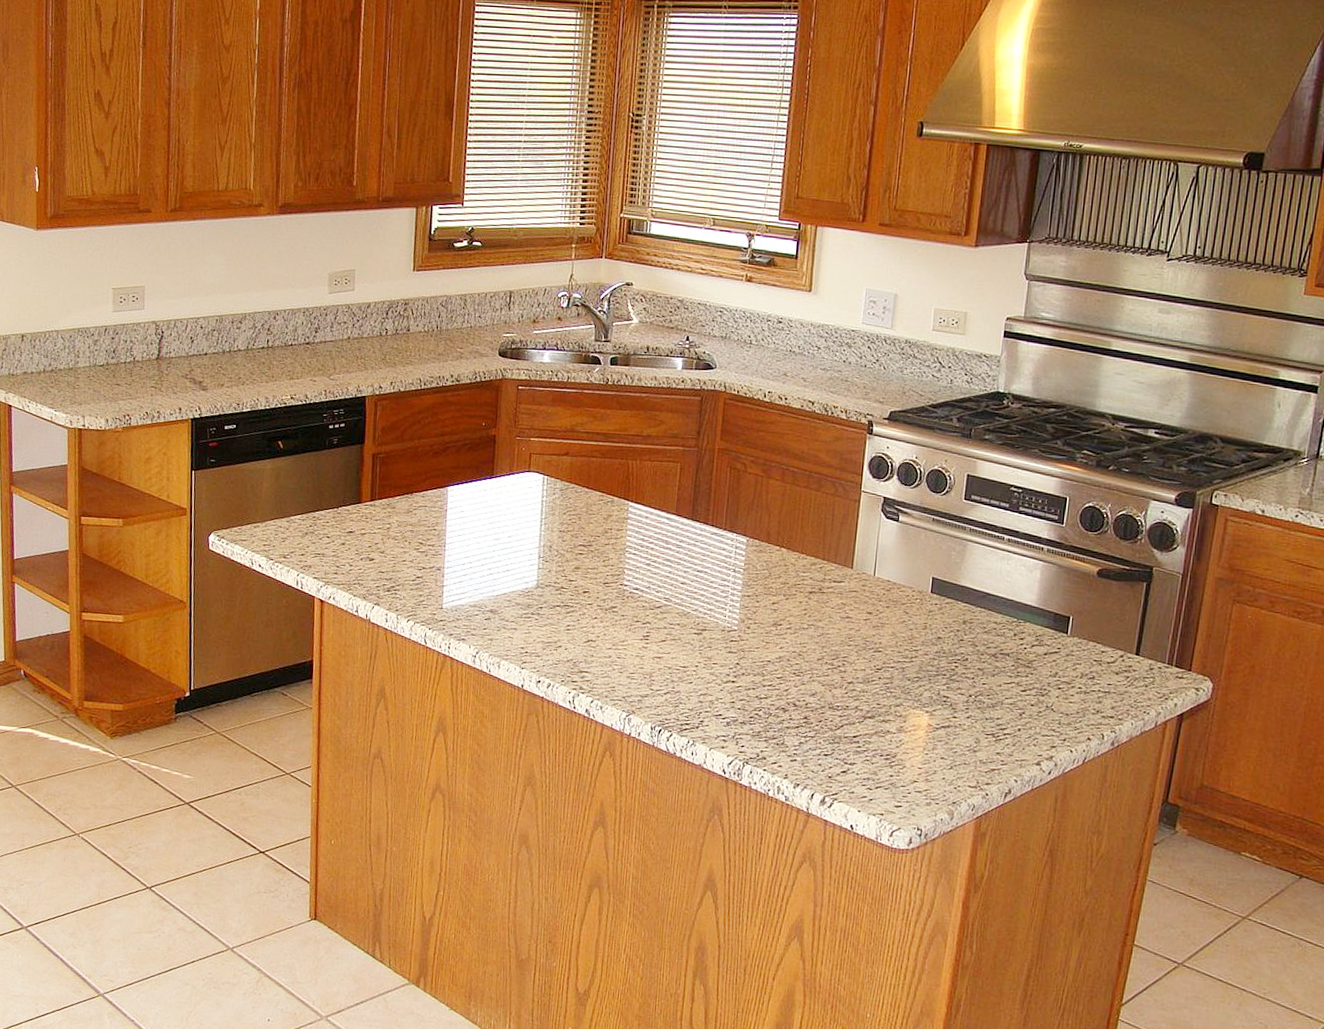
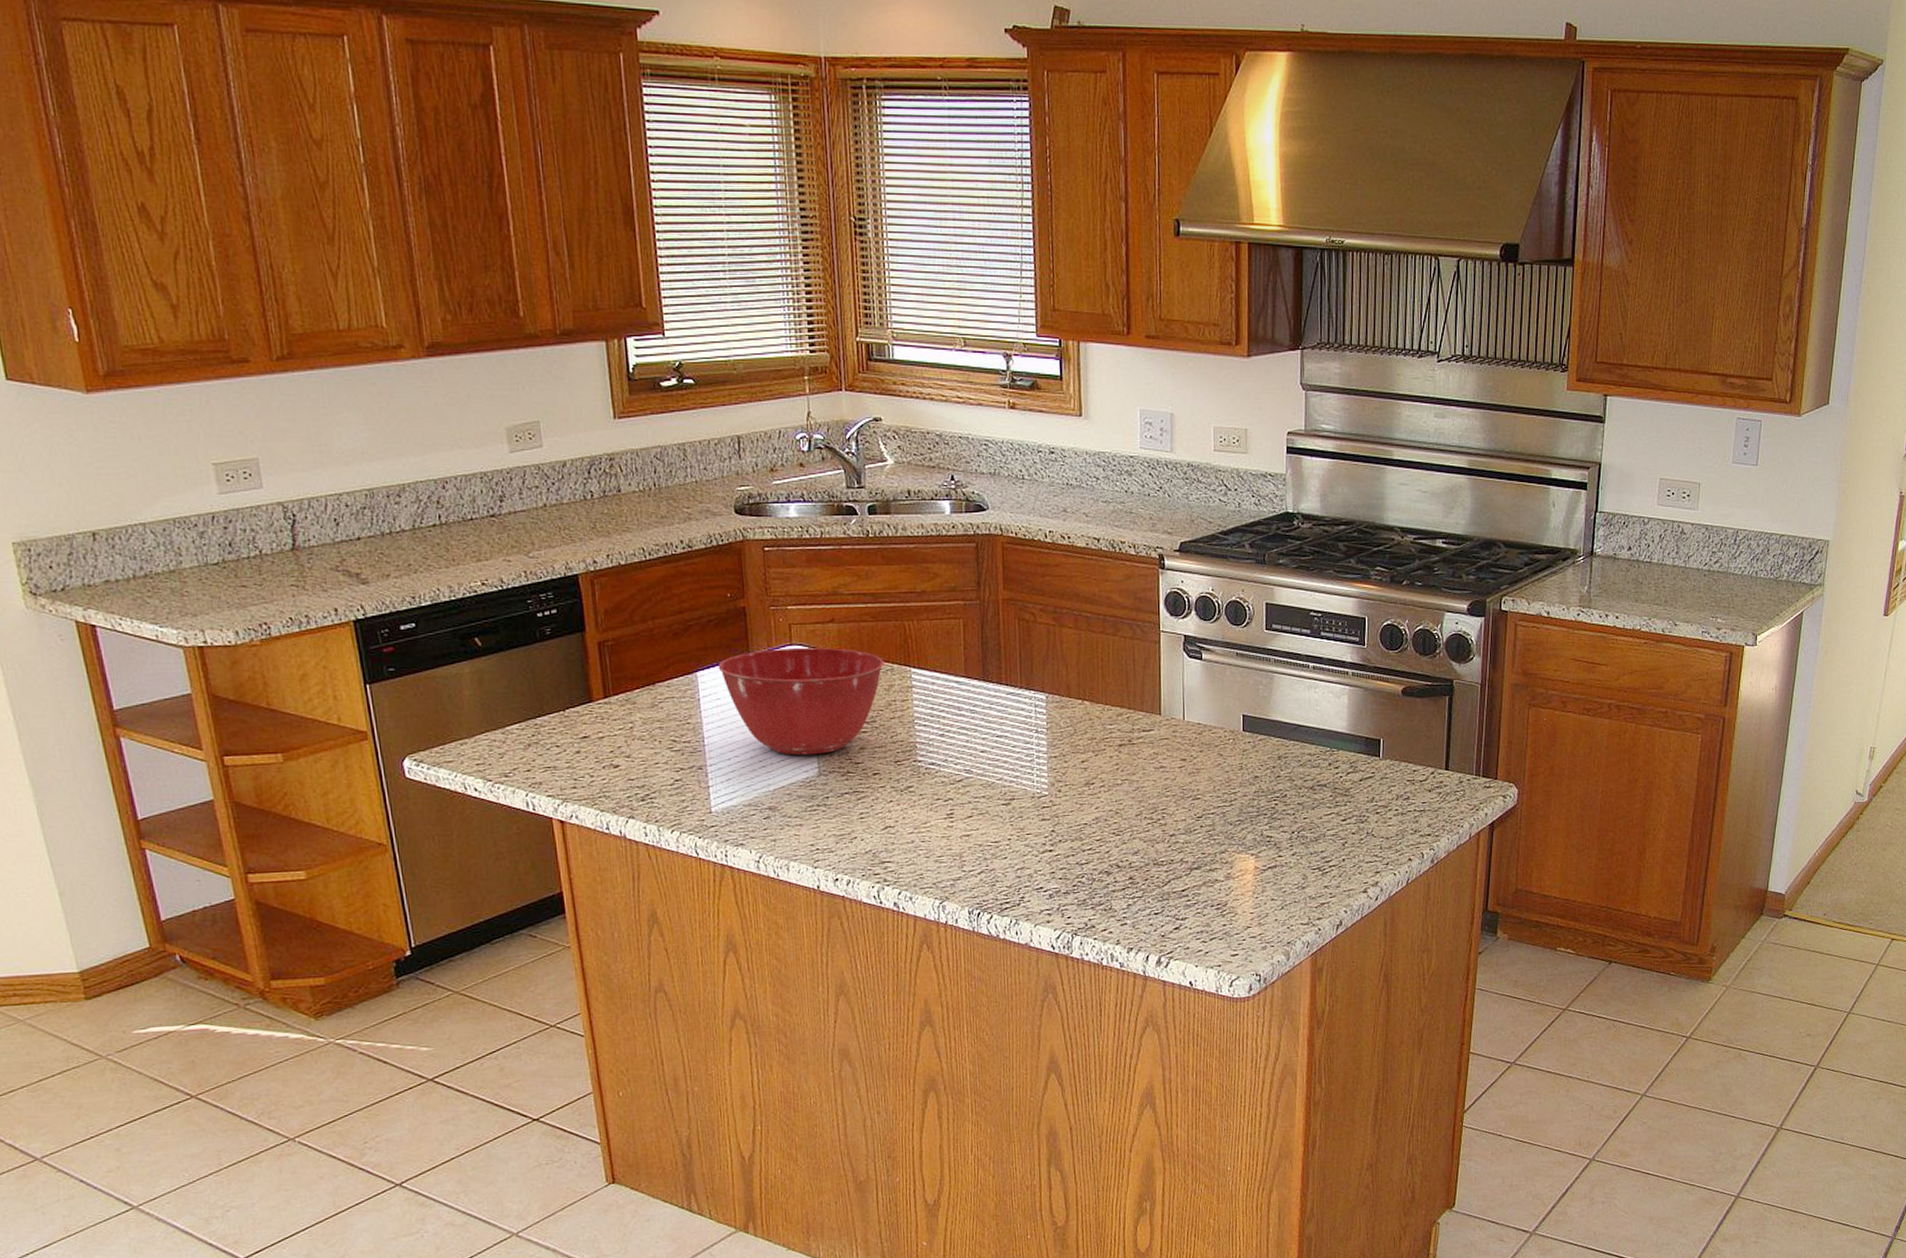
mixing bowl: none [466,473,607,569] -> present [718,647,885,755]

